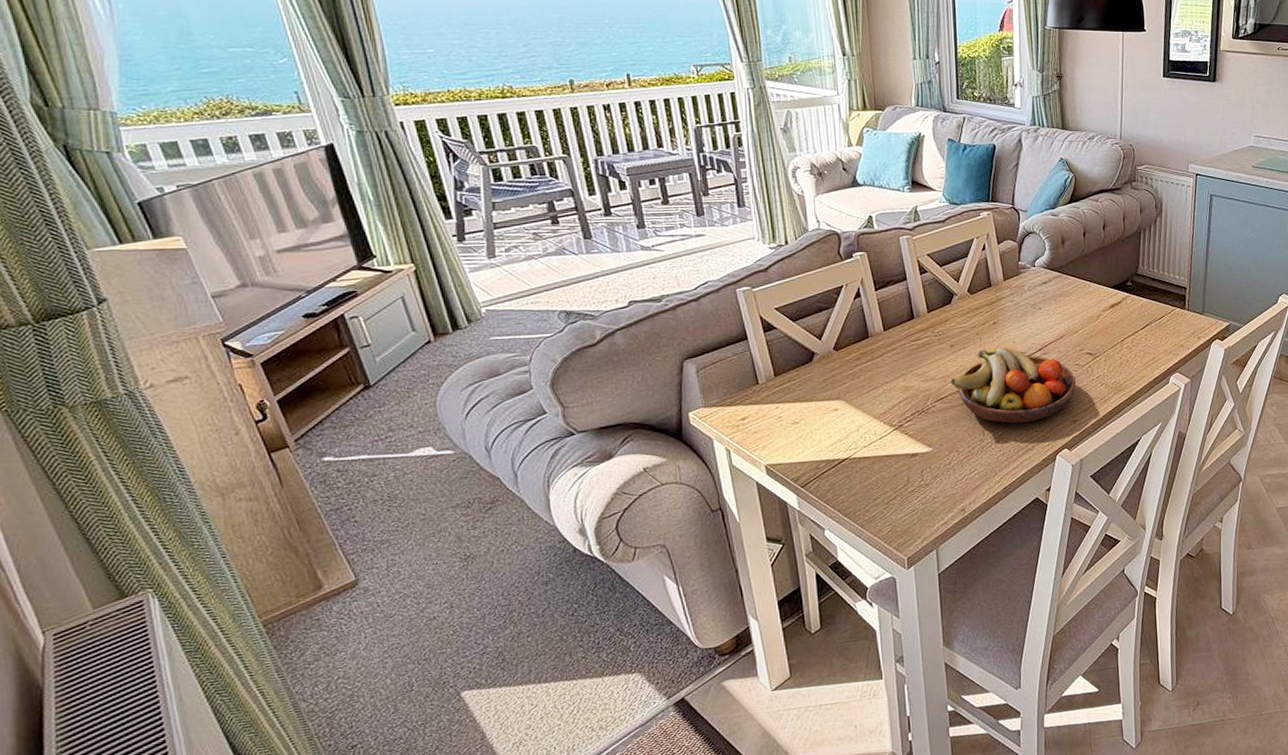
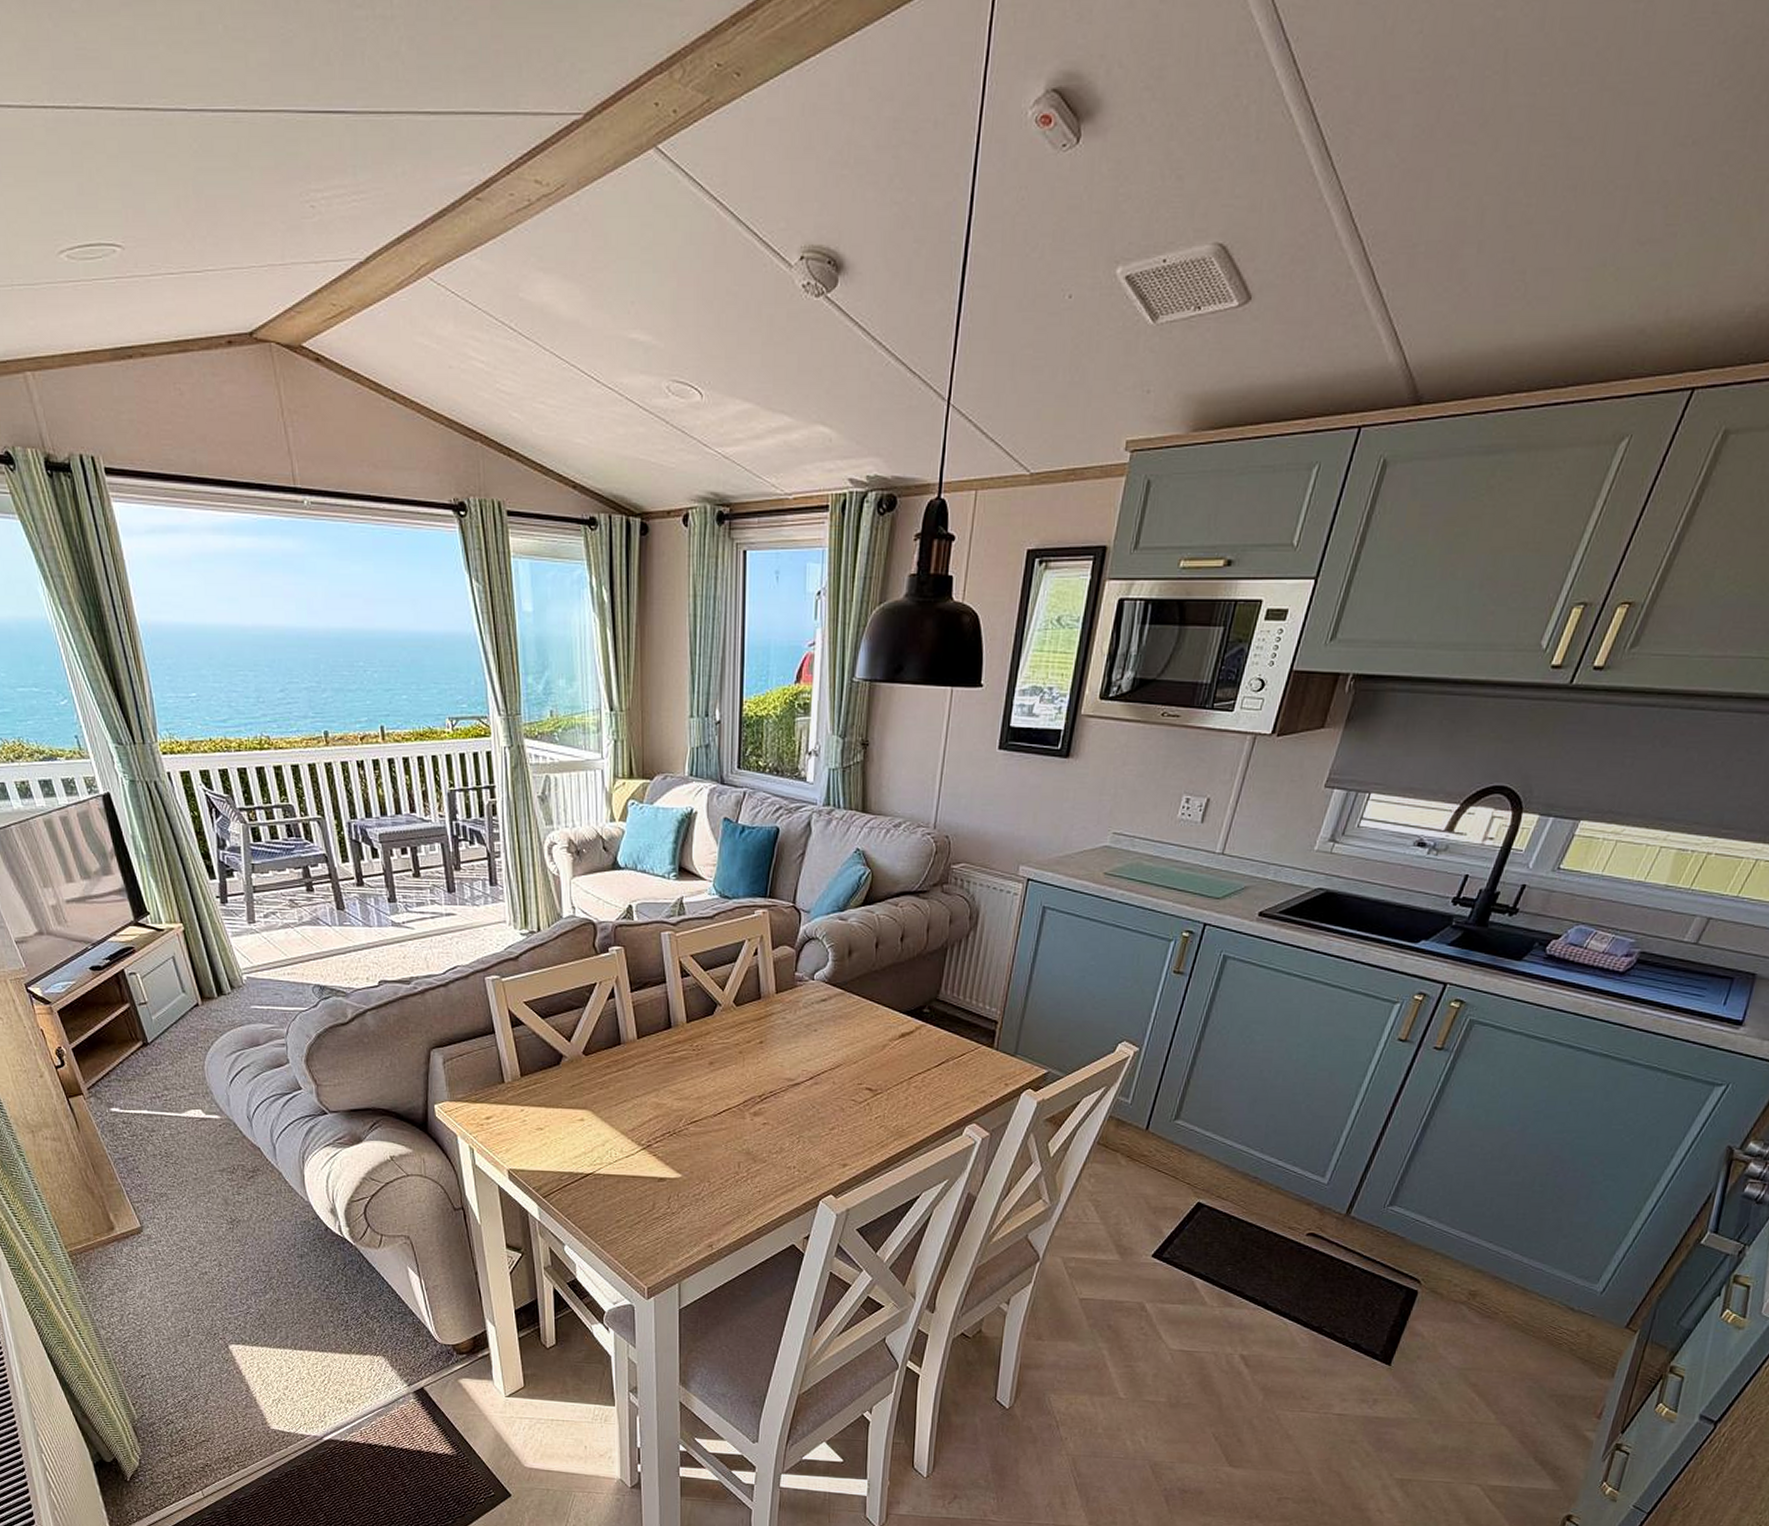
fruit bowl: present [951,347,1076,424] -> none [707,1071,849,1160]

